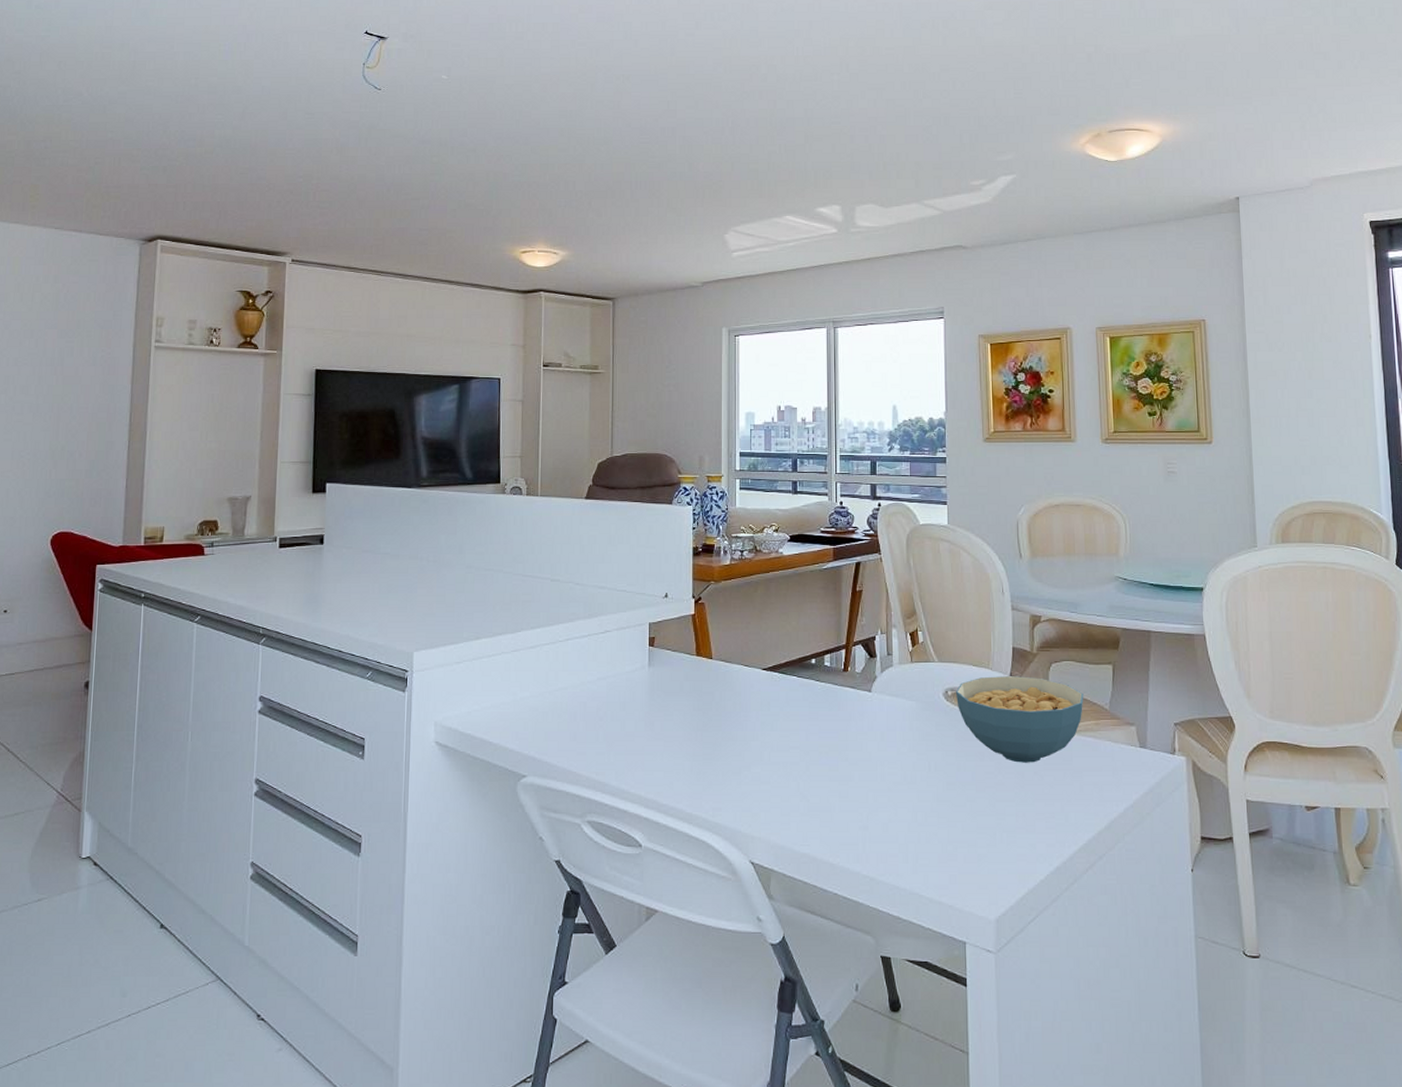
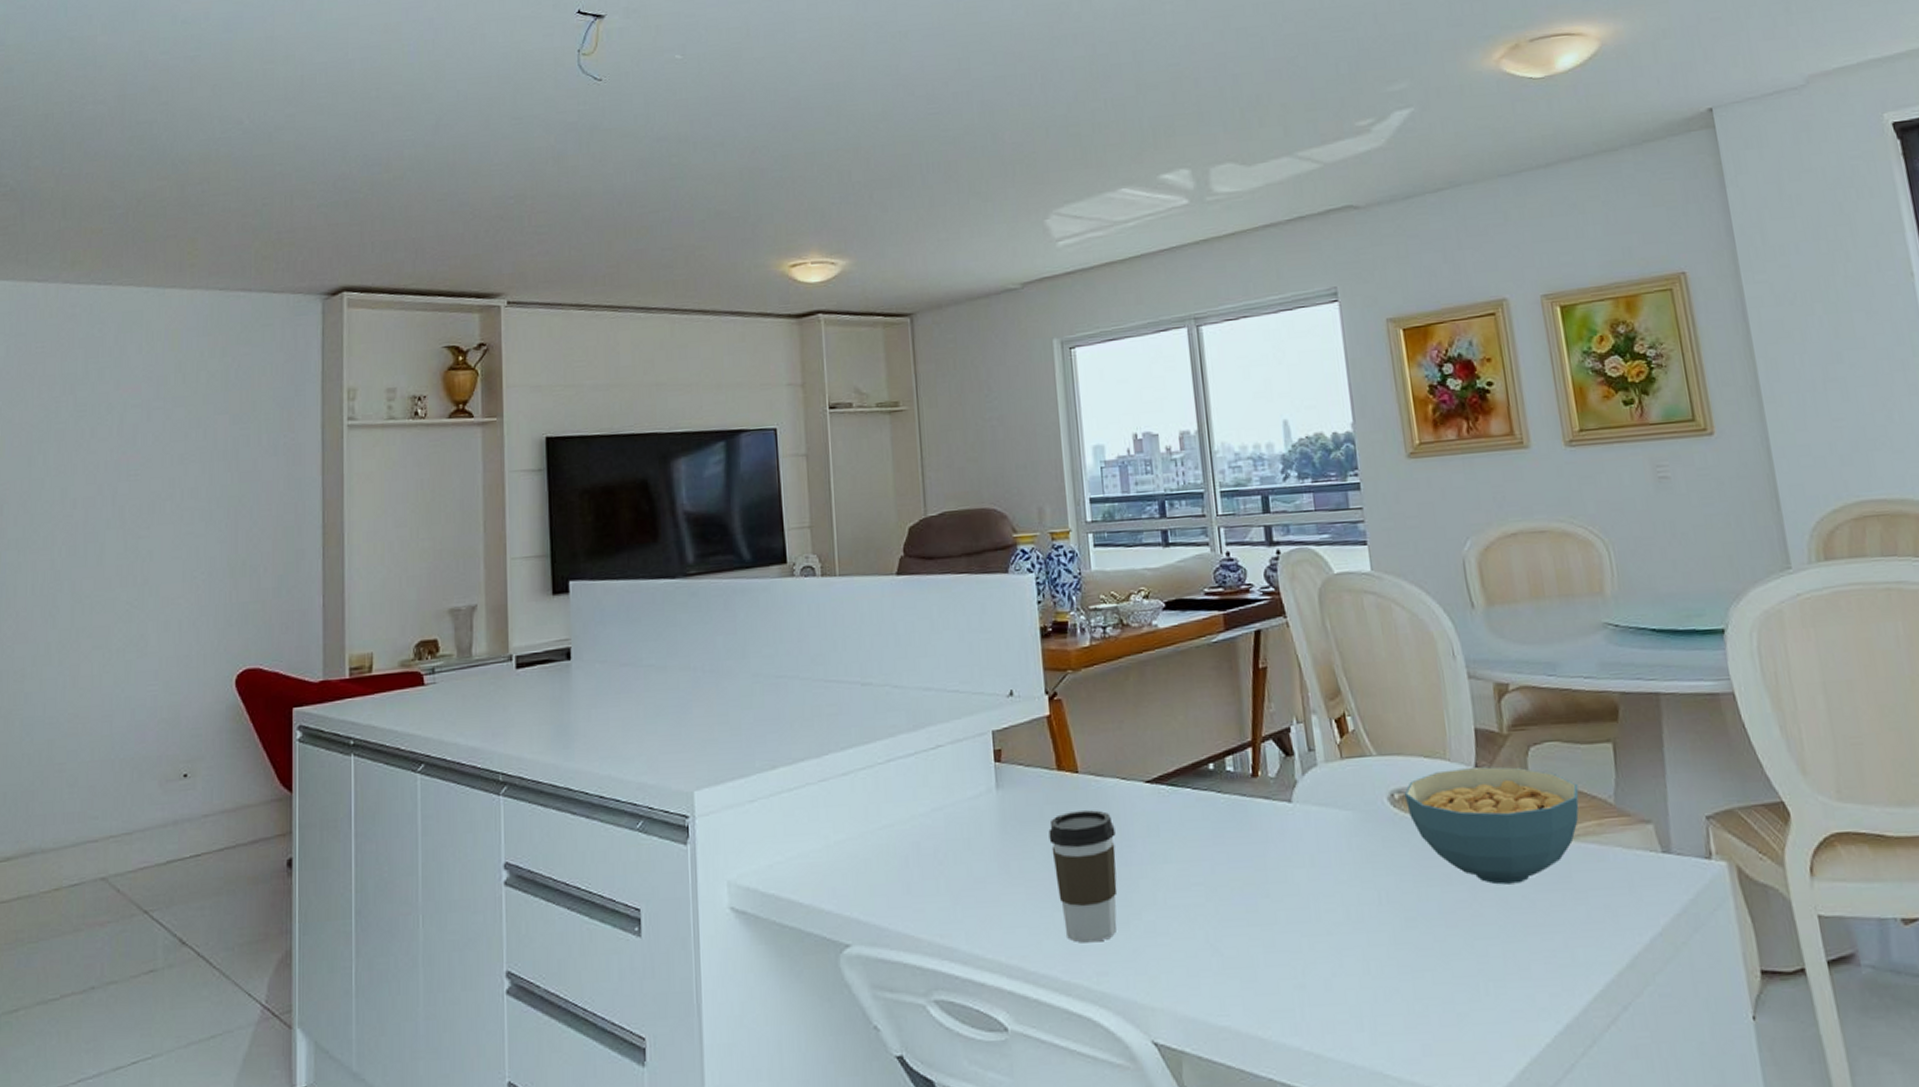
coffee cup: none [686,688,736,786] -> present [1048,810,1117,943]

